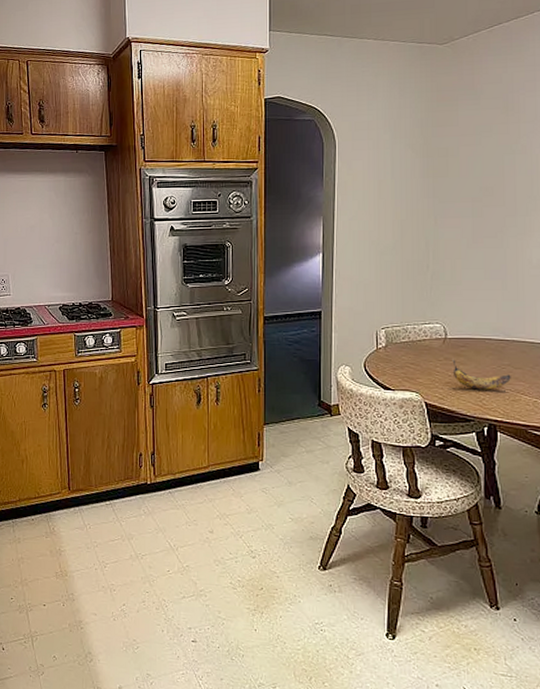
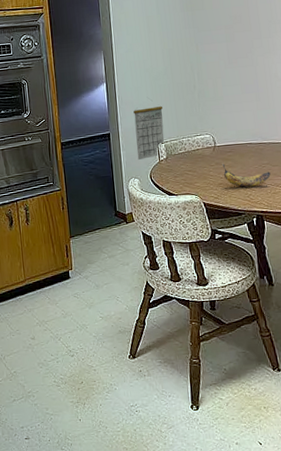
calendar: none [351,277,387,345] -> present [133,100,165,160]

